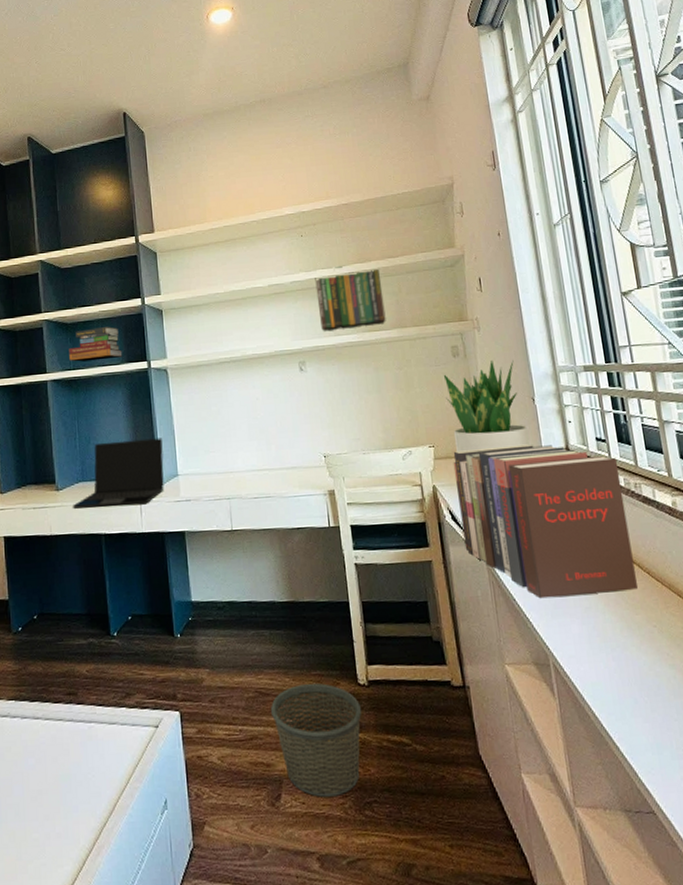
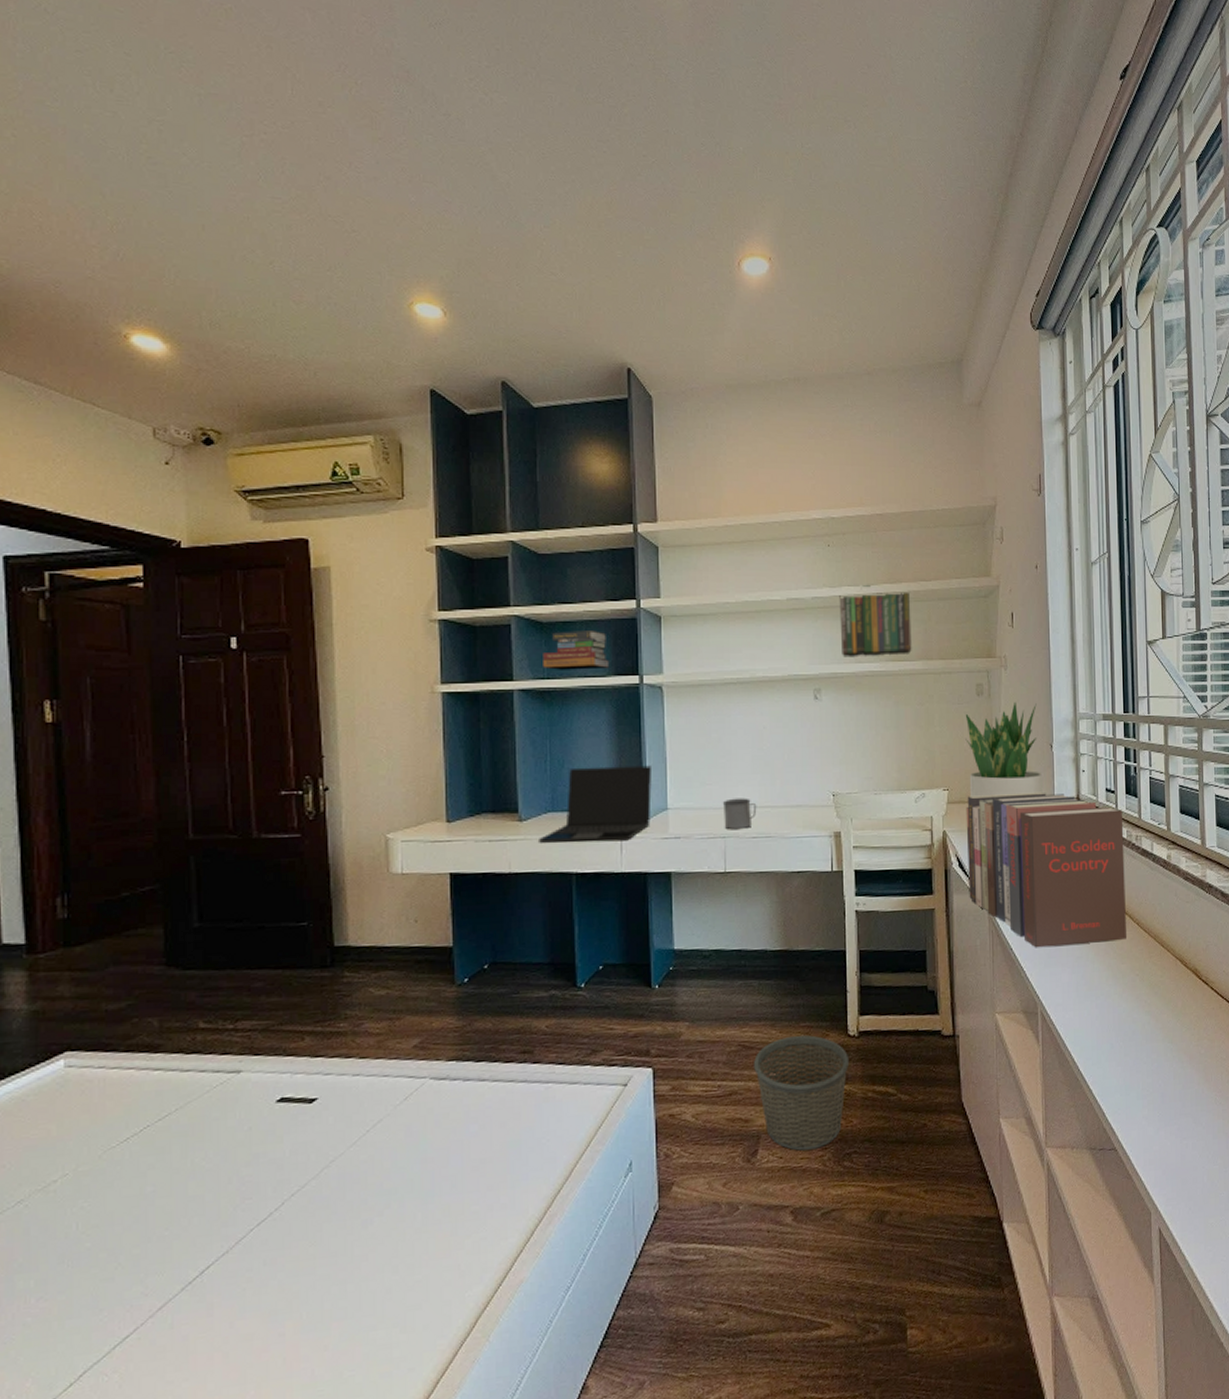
mug: none [225,462,256,492] -> present [722,798,757,830]

